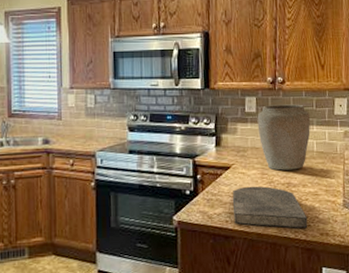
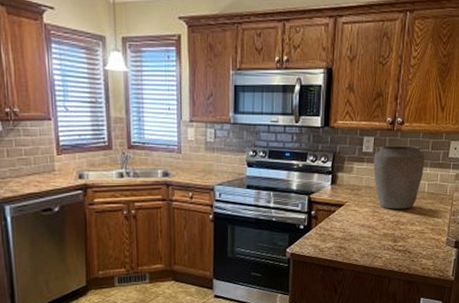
cutting board: present [232,186,308,229] -> none [343,223,412,263]

